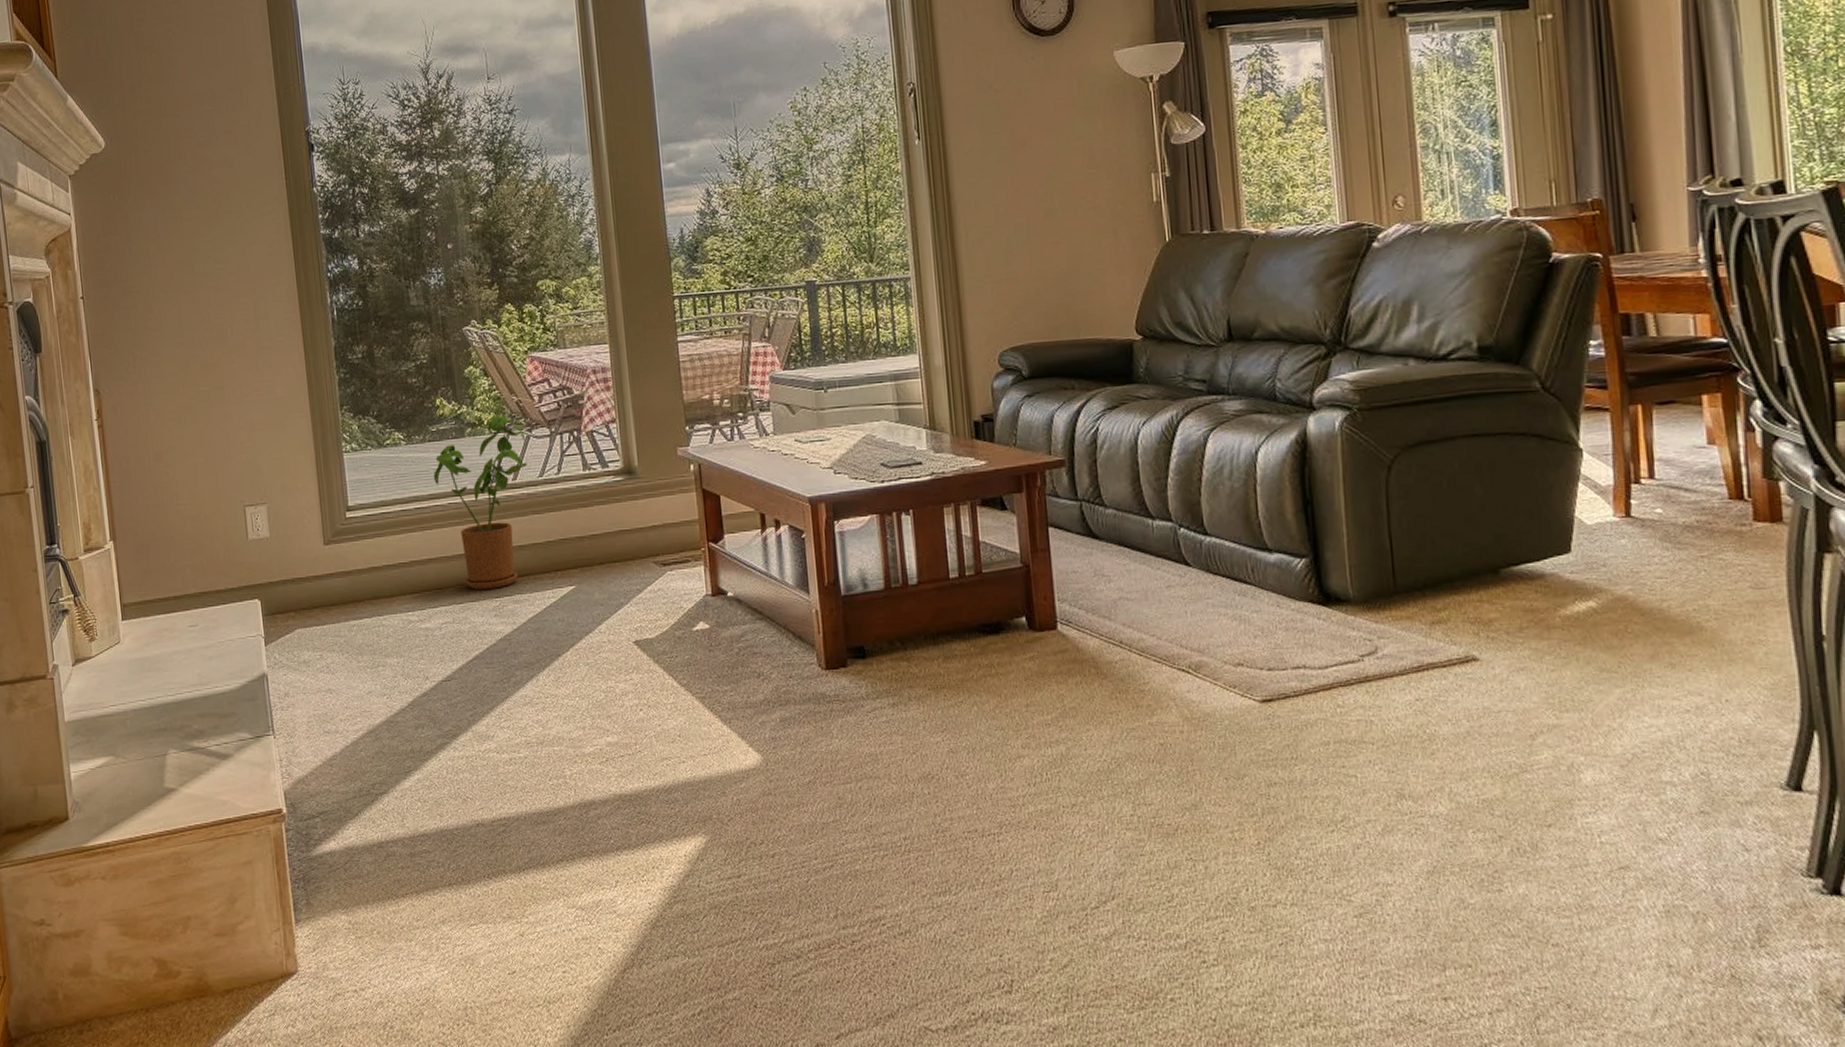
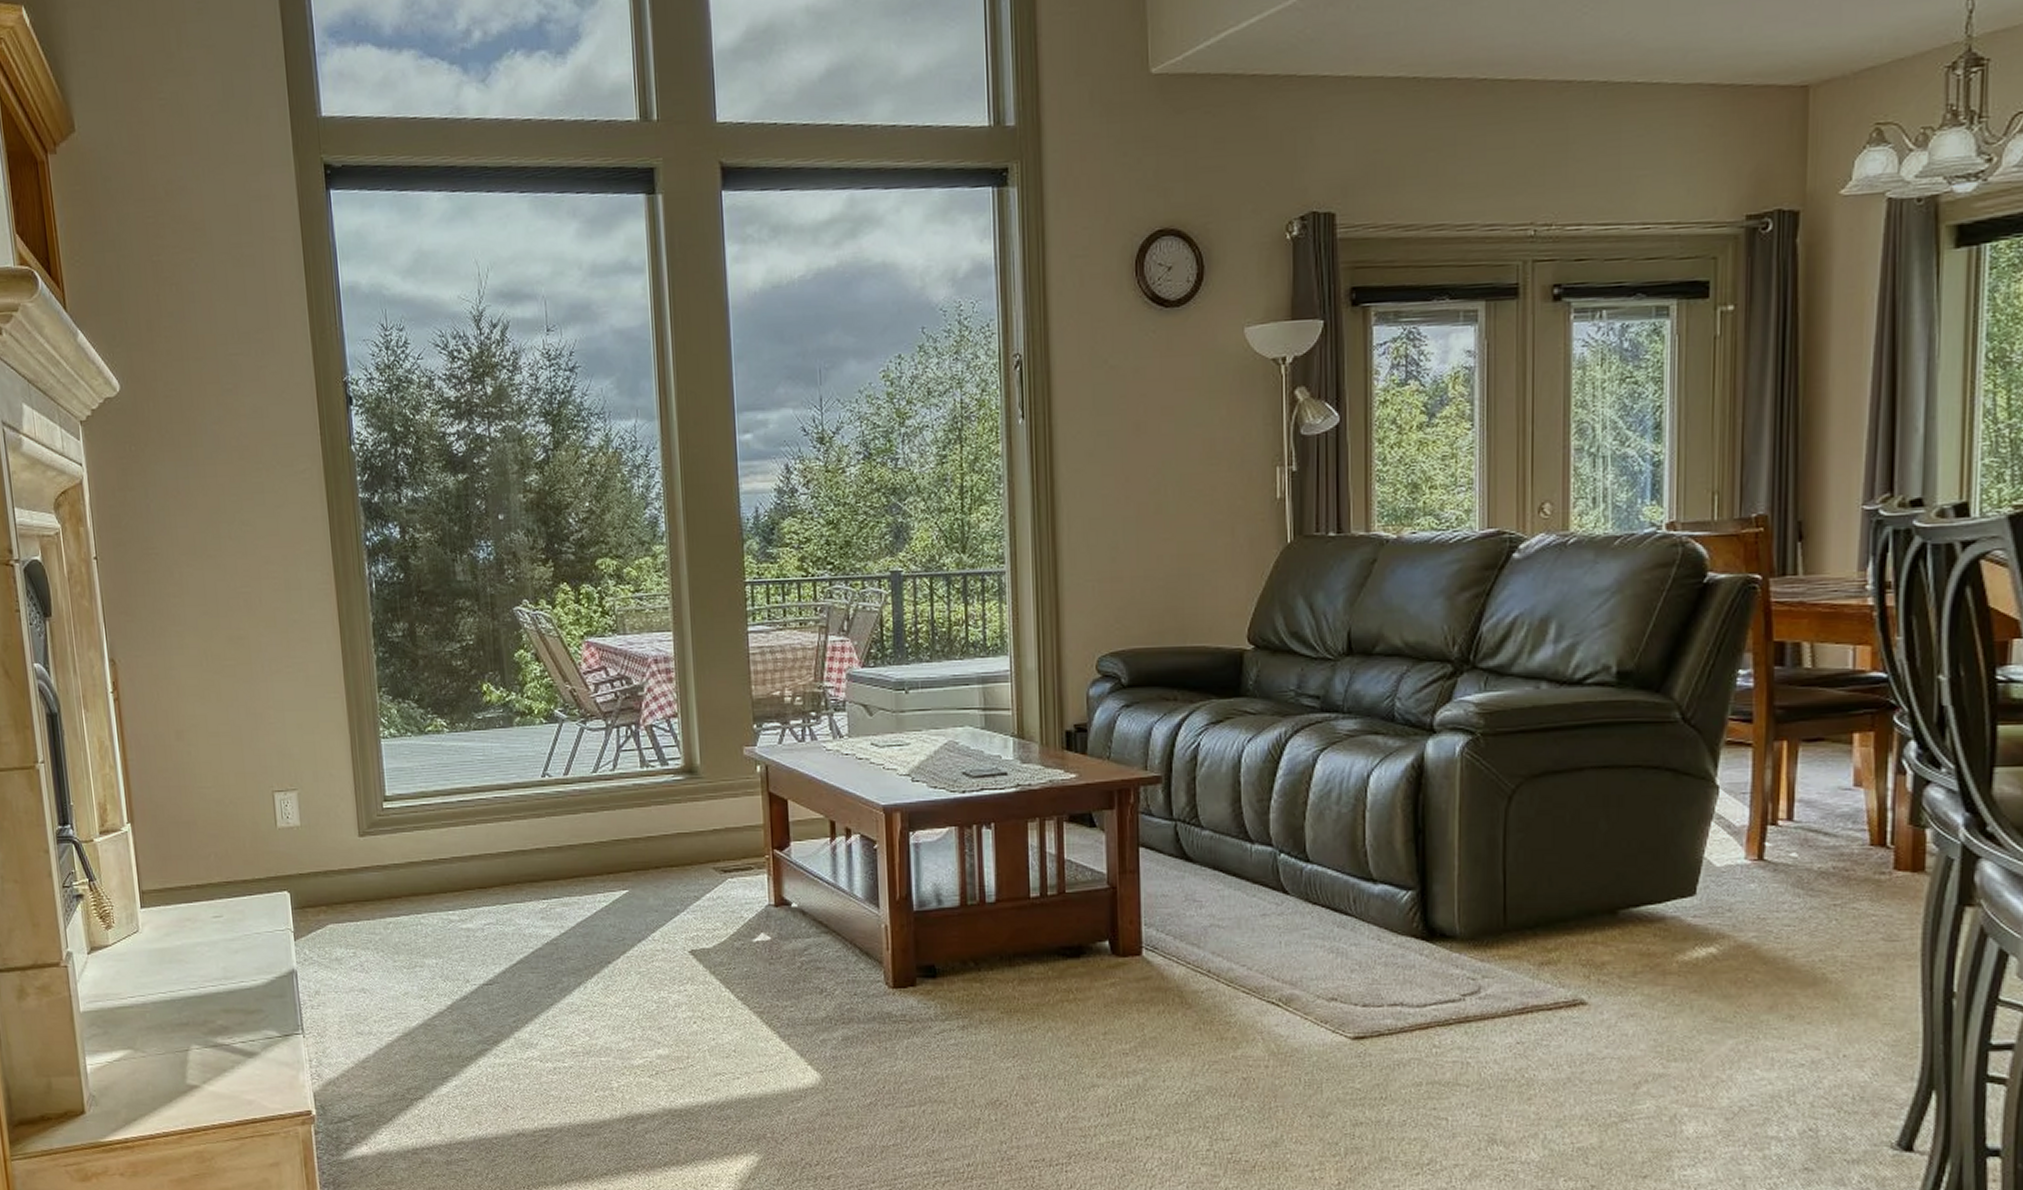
house plant: present [433,415,528,590] -> none [478,704,581,890]

